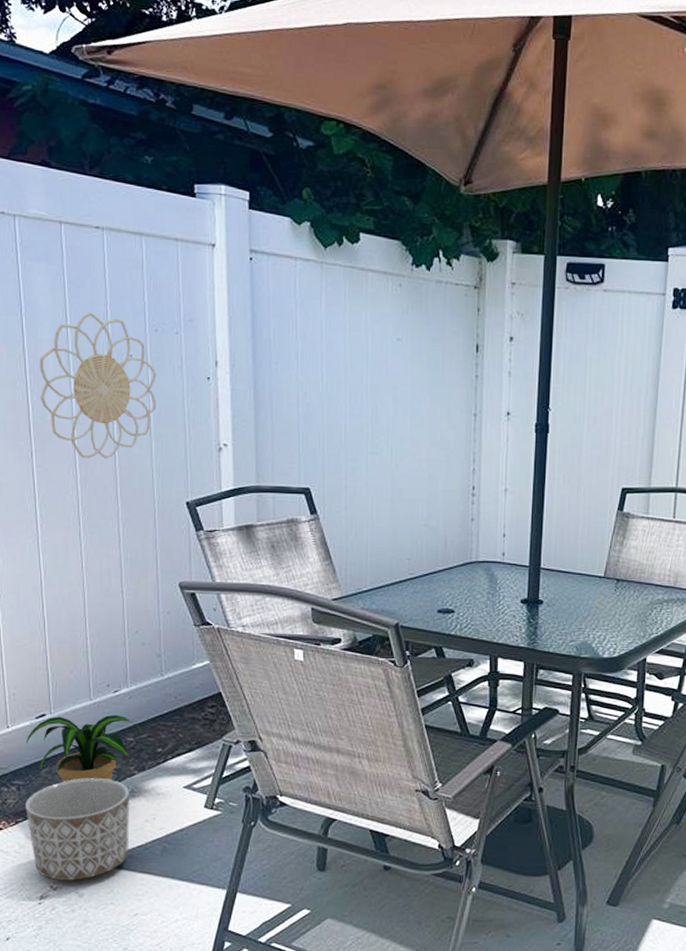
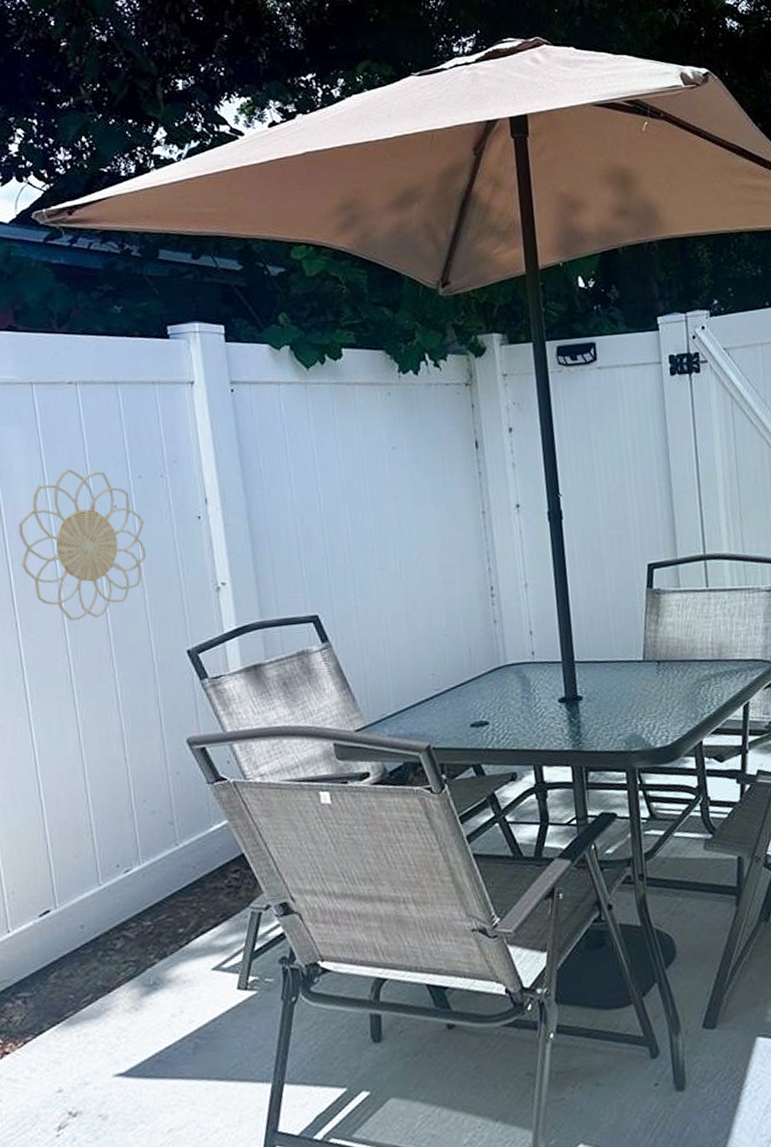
potted plant: present [26,714,142,782] -> none [30,897,160,986]
planter: present [26,778,129,880] -> none [34,973,156,1104]

